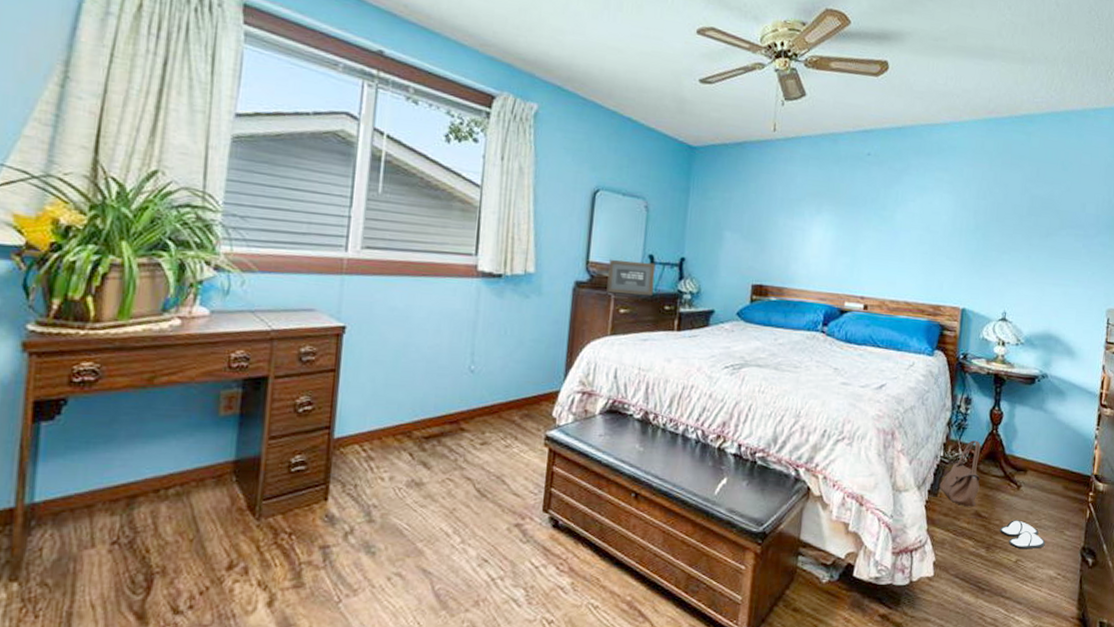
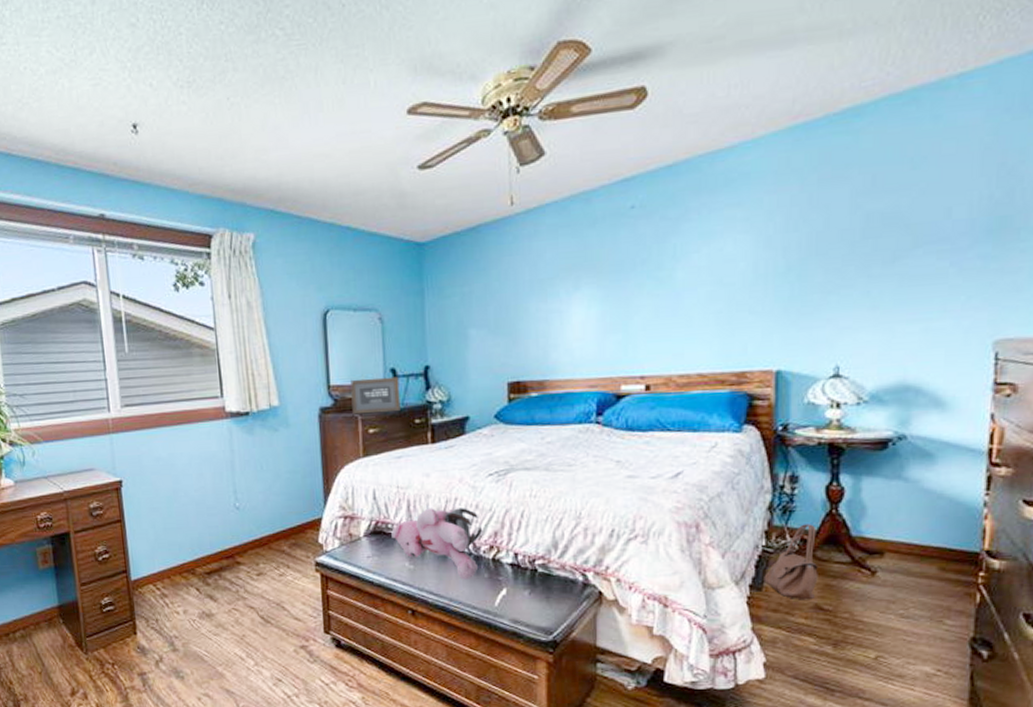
stuffed bear: none [626,392,713,466] -> present [391,508,483,580]
slippers: present [1000,520,1045,549] -> none [851,611,916,644]

